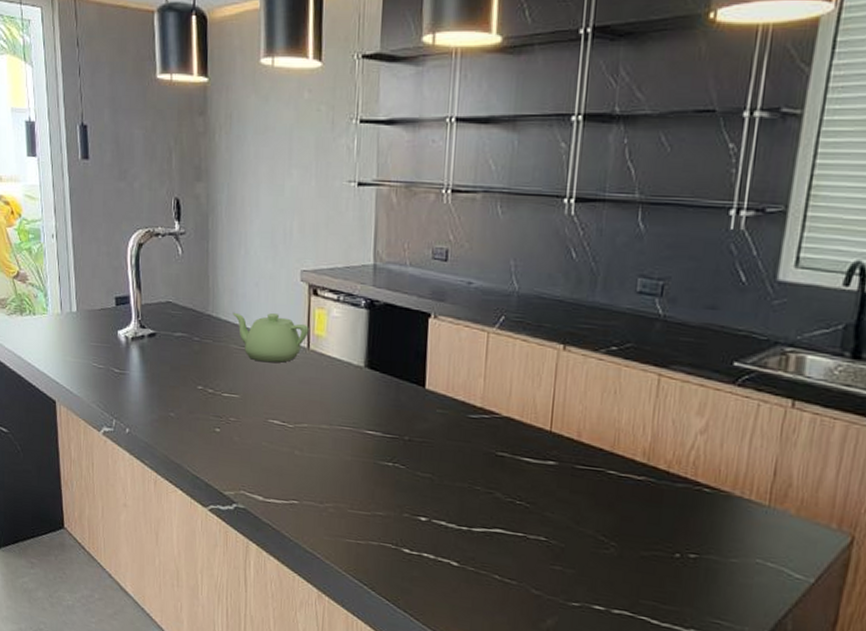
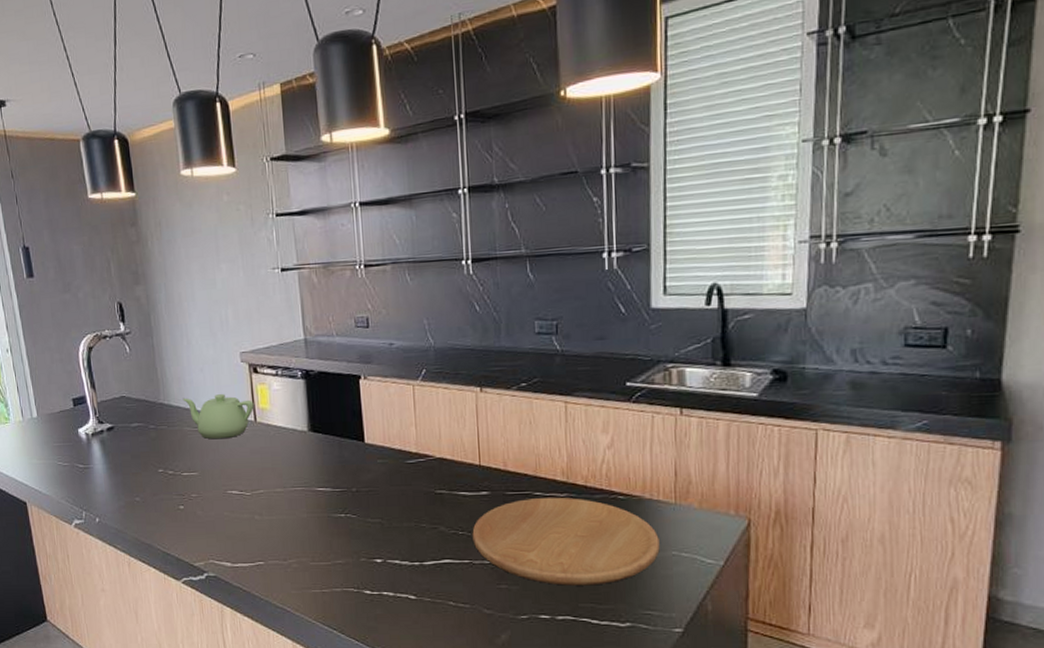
cutting board: none [530,476,744,583] -> present [472,497,660,586]

